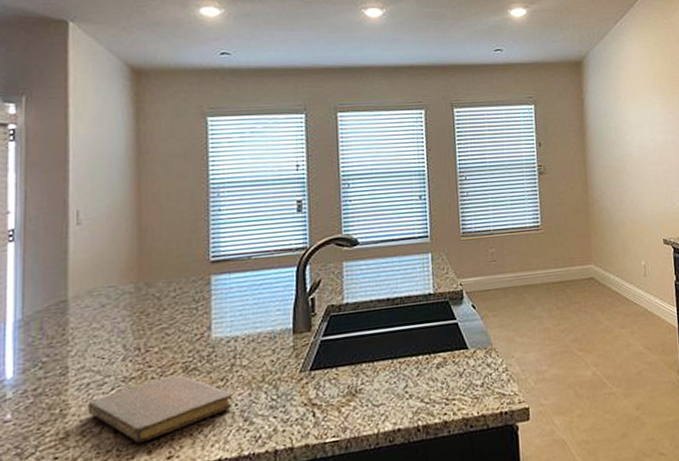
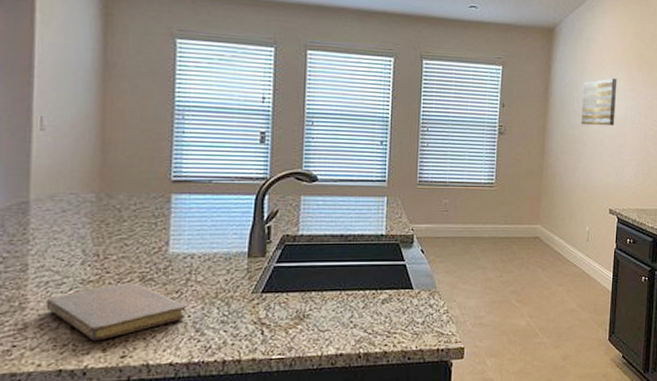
wall art: none [618,103,657,155] -> present [581,78,617,126]

